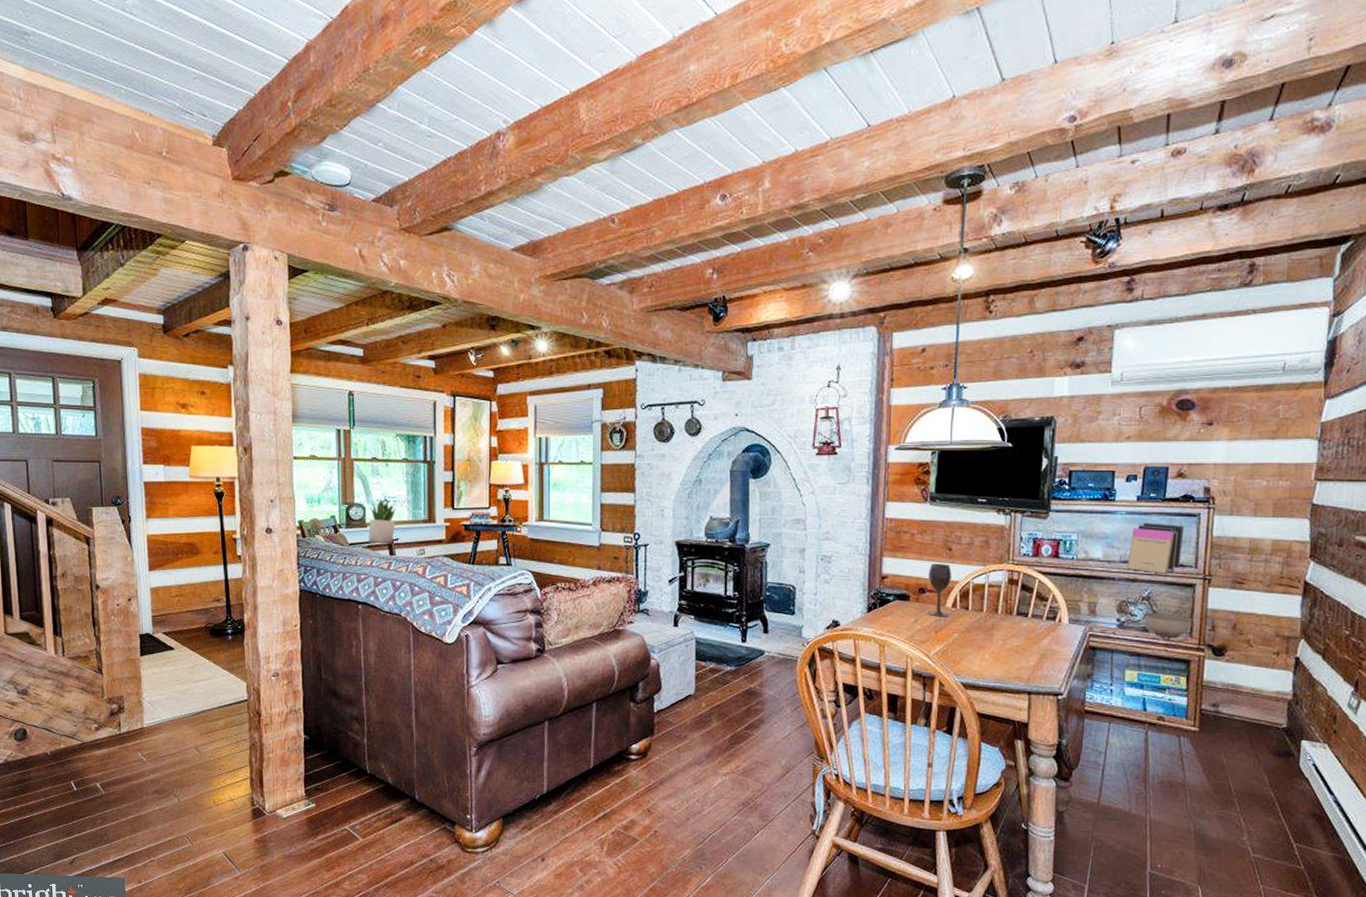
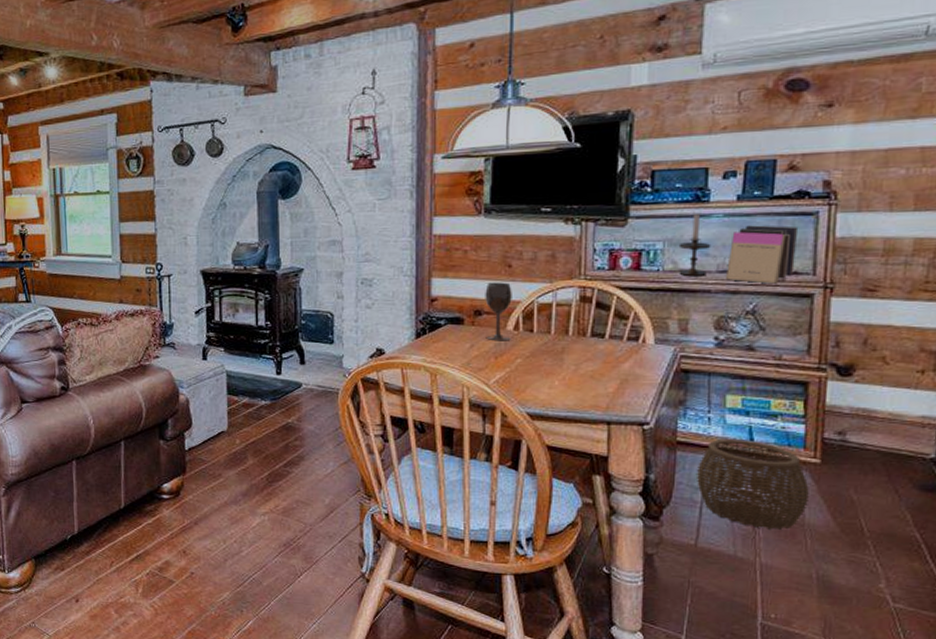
candlestick: none [1089,508,1116,566] -> present [678,211,711,277]
woven basket: none [1099,709,1190,789] -> present [695,439,810,530]
bowl: present [1145,613,1192,637] -> none [749,329,810,356]

